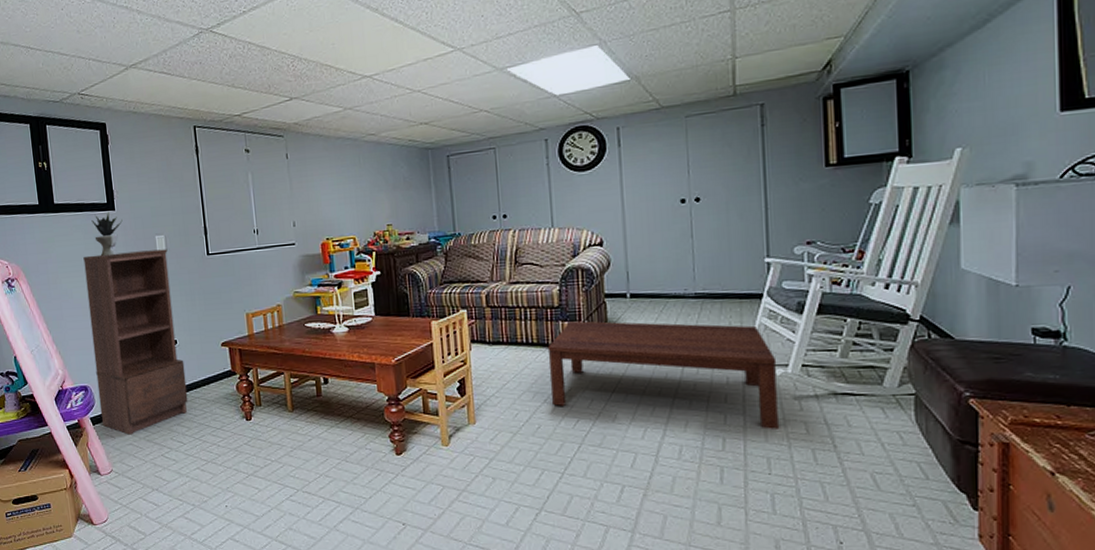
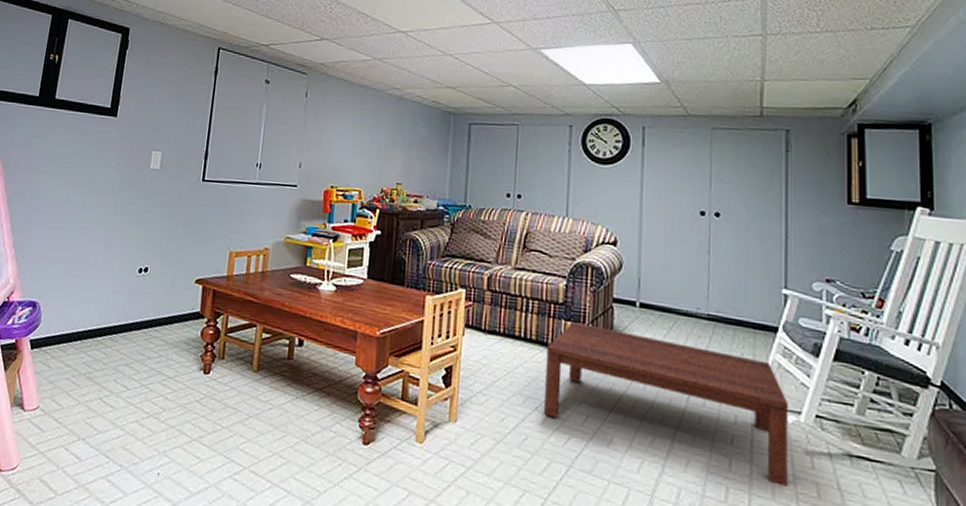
shelving unit: present [83,249,188,435] -> none [42,158,162,368]
potted plant: present [91,212,123,256] -> none [88,117,122,163]

